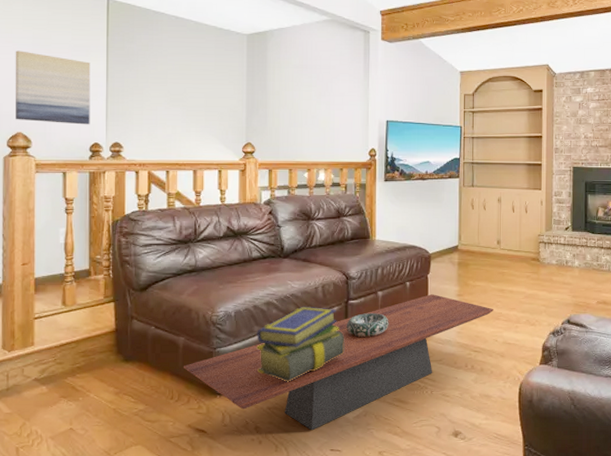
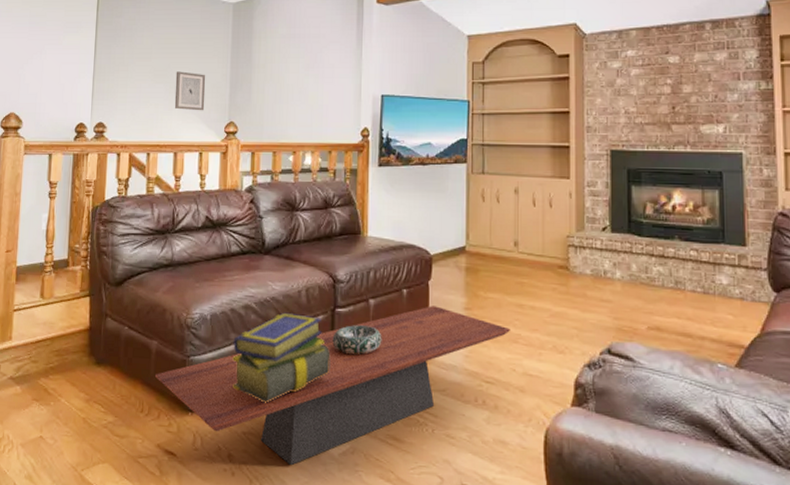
wall art: present [15,50,91,125] -> none [10,29,80,104]
wall art: none [192,96,223,133] -> present [174,71,206,111]

